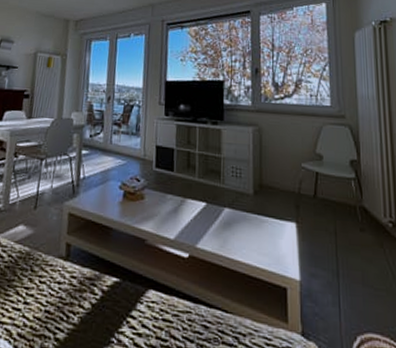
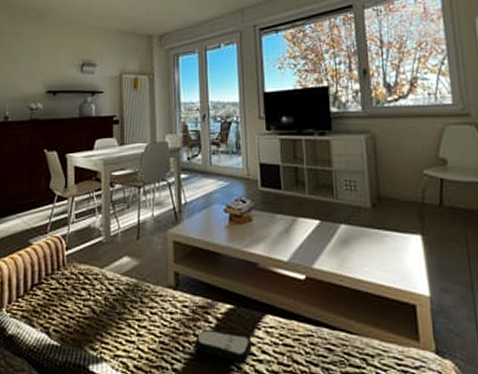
remote control: none [79,300,134,336] -> present [195,328,252,363]

